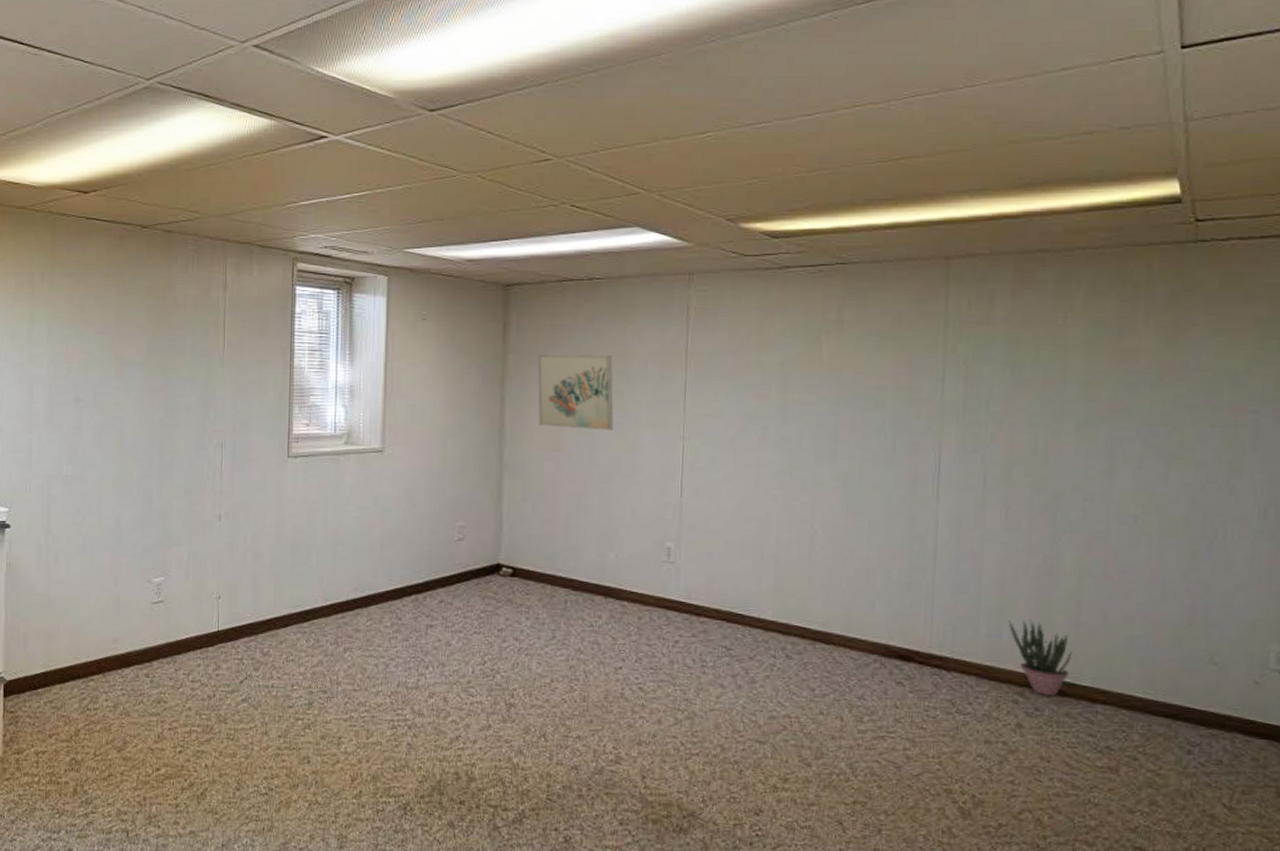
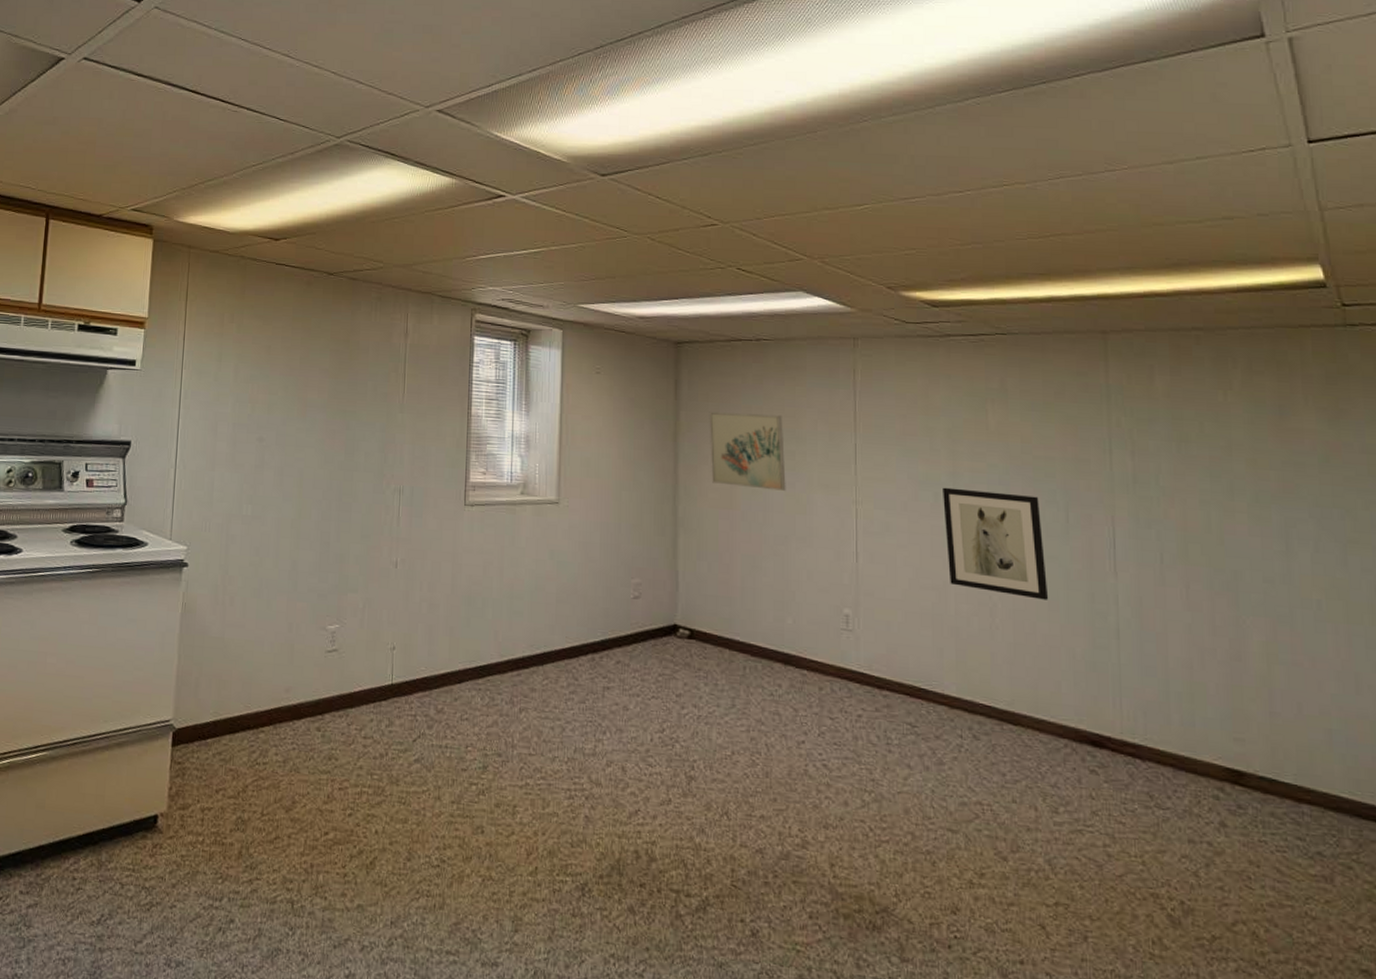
wall art: none [770,420,870,526] -> present [943,487,1049,600]
potted plant: present [1008,619,1073,696] -> none [1199,707,1271,793]

